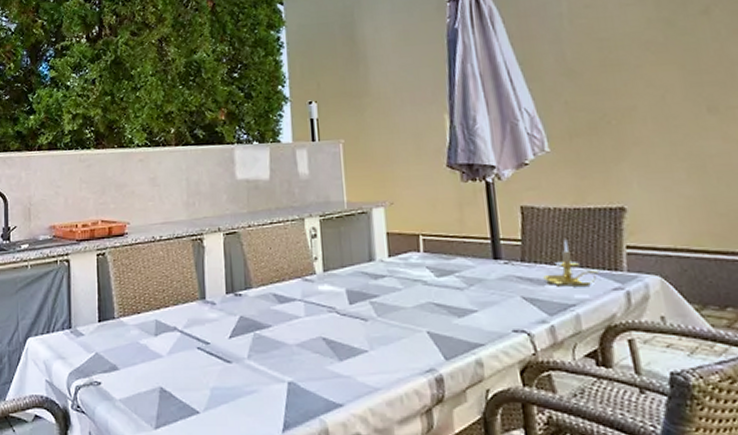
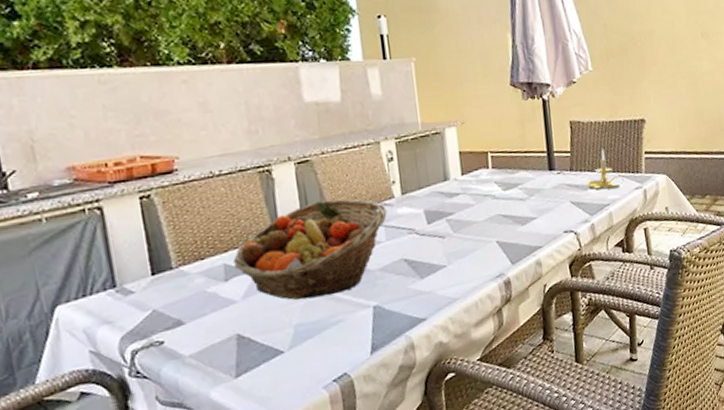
fruit basket: none [163,270,308,364] -> present [232,199,387,300]

